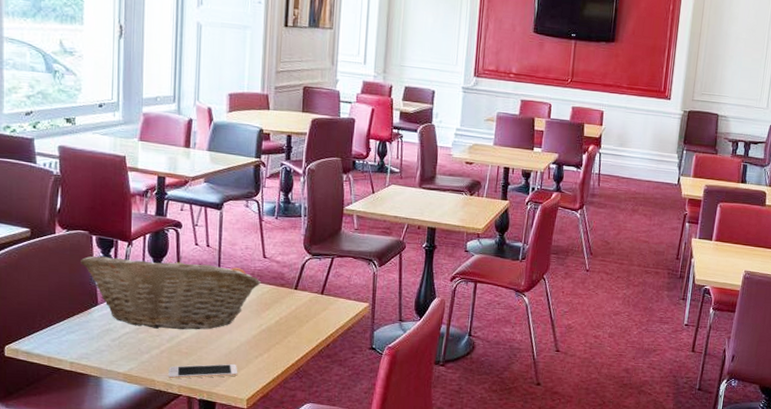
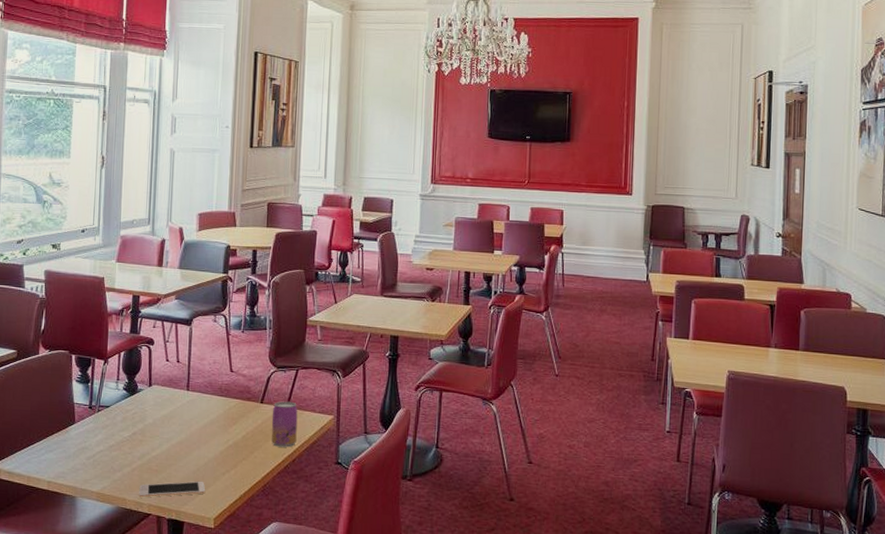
fruit basket: present [80,255,261,330] -> none [60,372,228,447]
beverage can: none [306,288,333,333] -> present [271,401,298,447]

